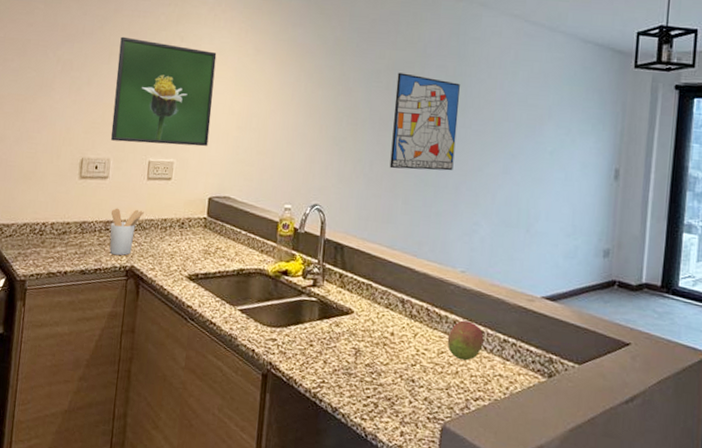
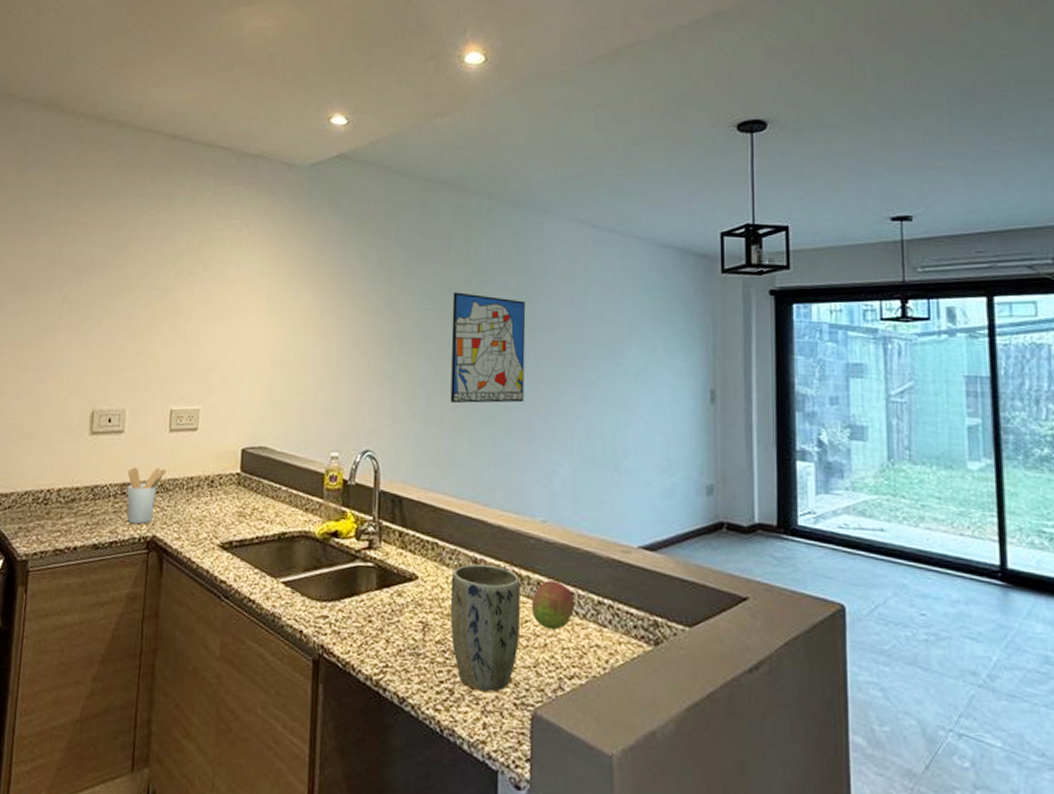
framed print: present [110,36,217,147] -> none [125,267,246,390]
plant pot: none [378,303,440,407] -> present [450,564,521,692]

